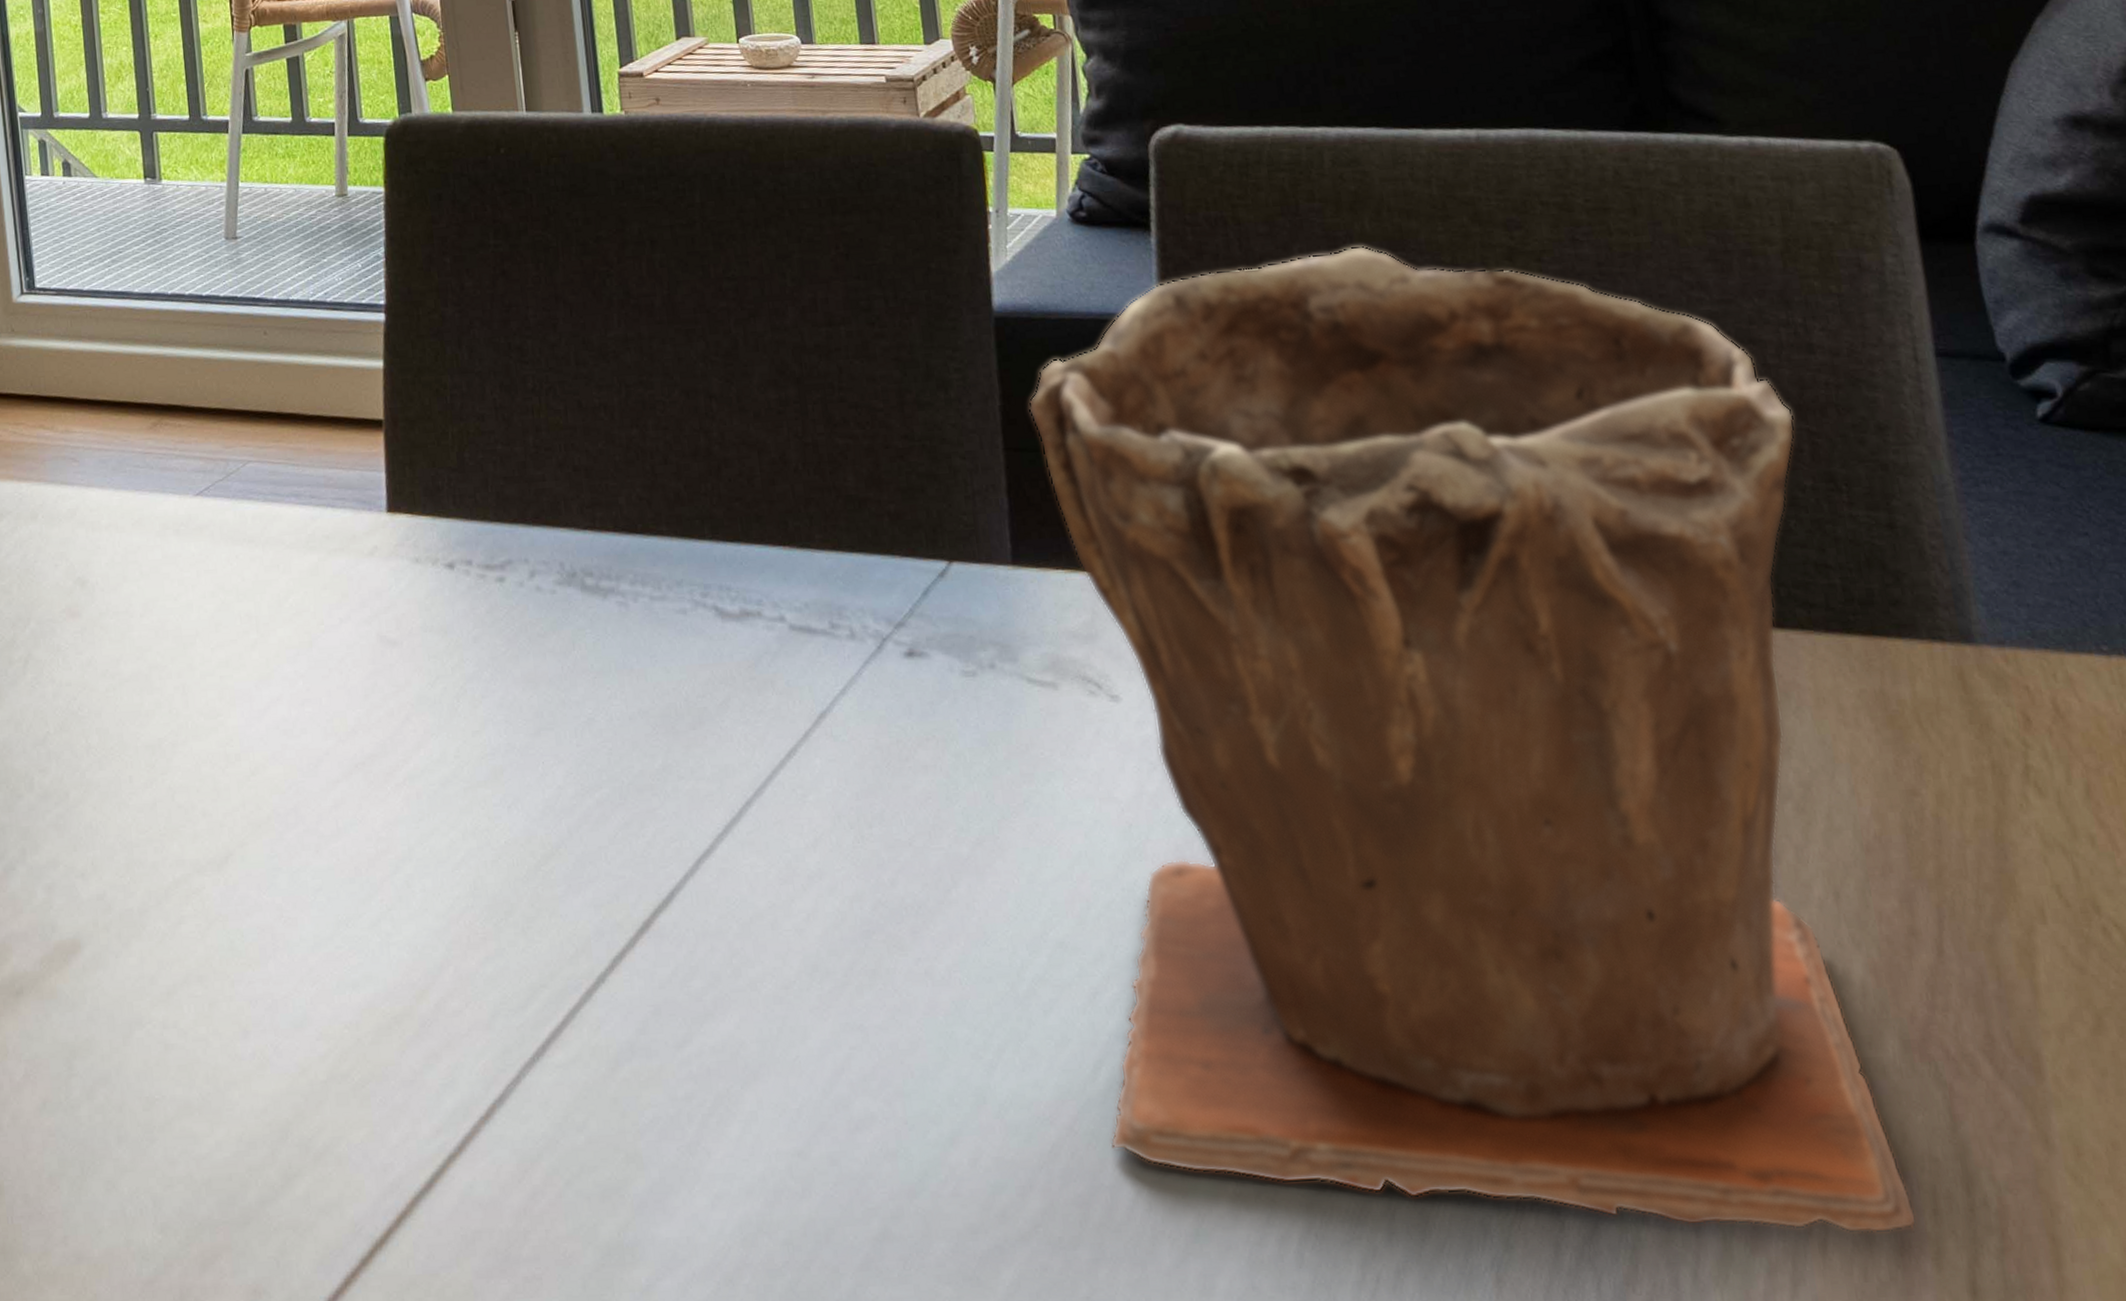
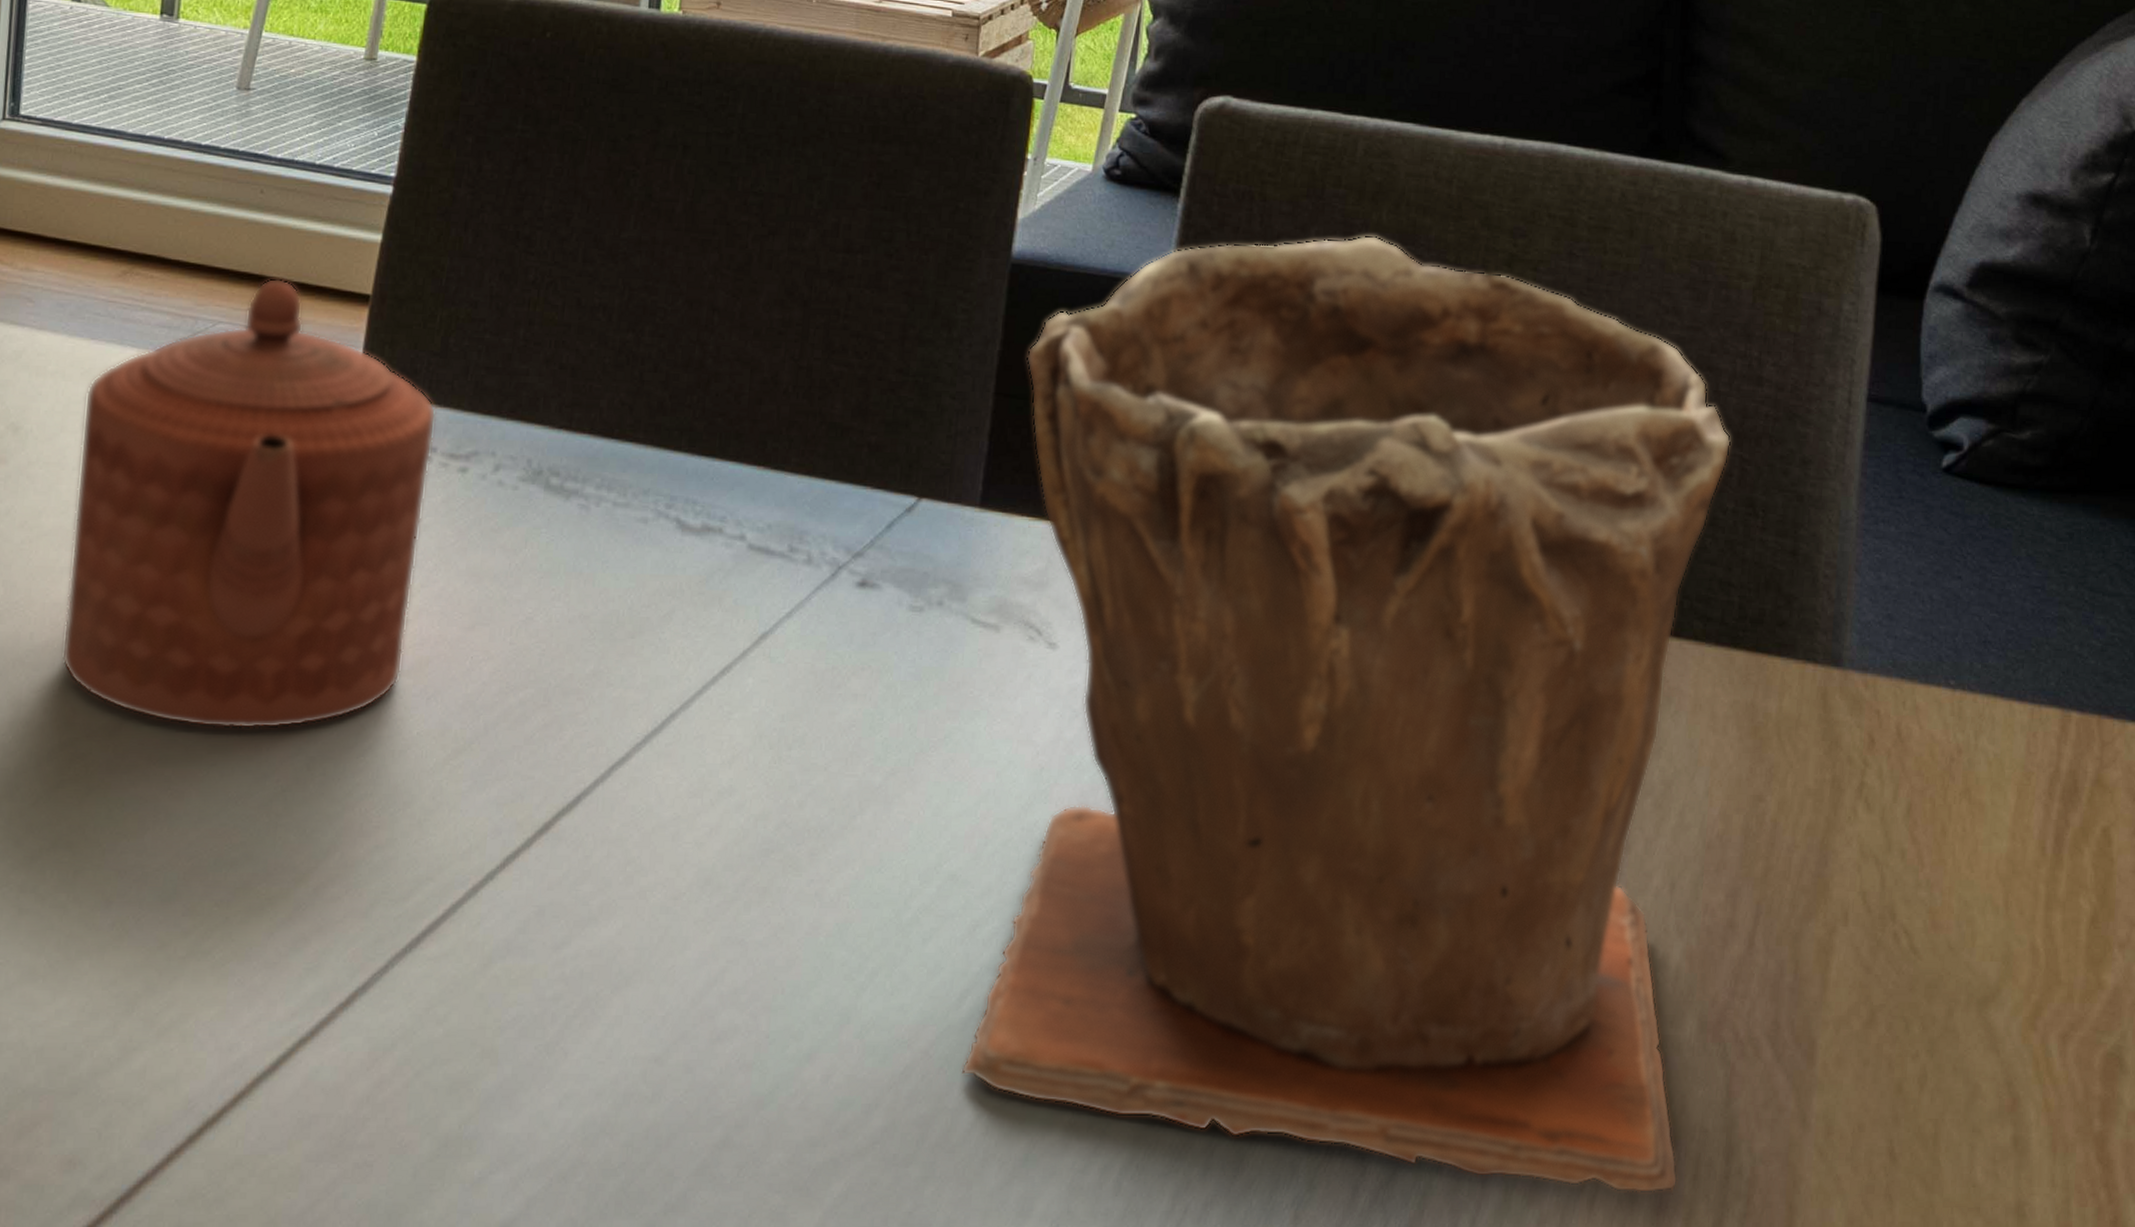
teapot: none [139,413,479,854] -> present [61,278,437,730]

